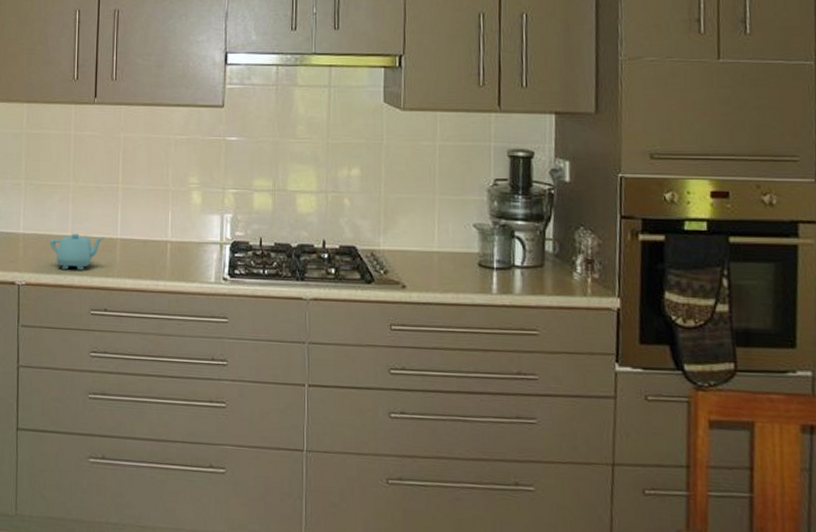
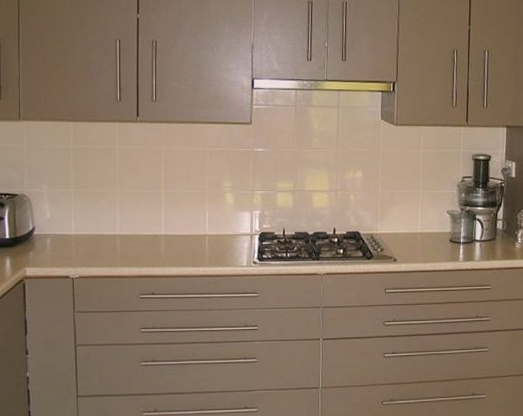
teapot: present [50,233,105,270] -> none [100,232,150,263]

